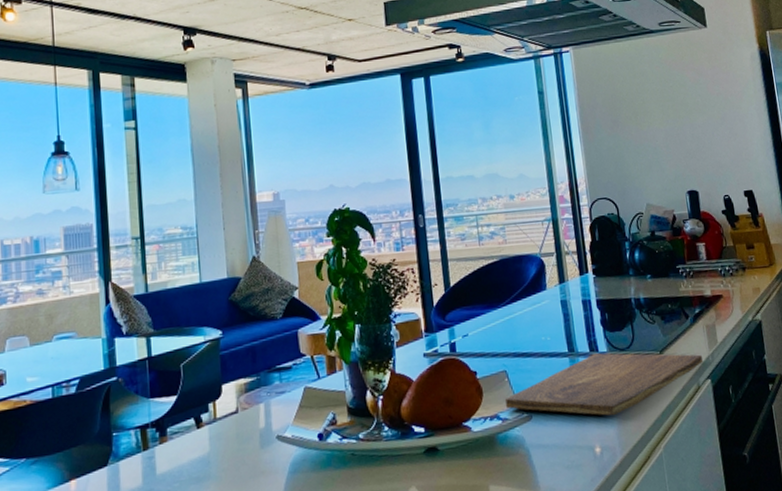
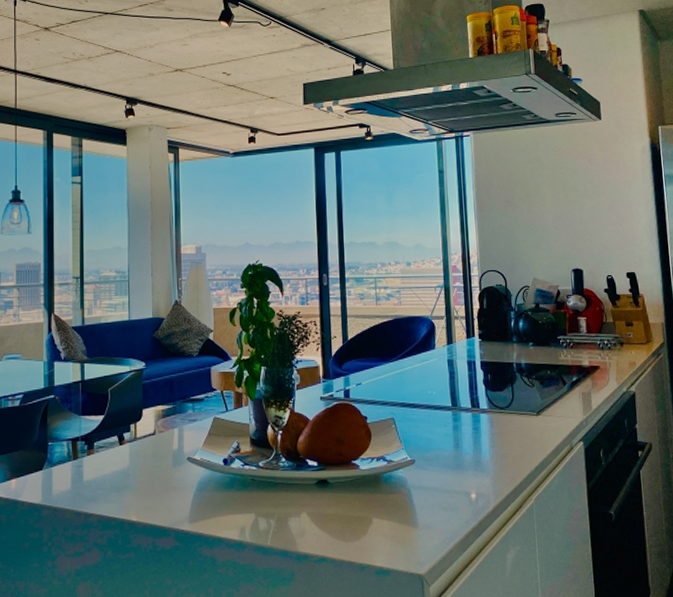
cutting board: present [504,353,704,416] -> none [391,410,578,467]

